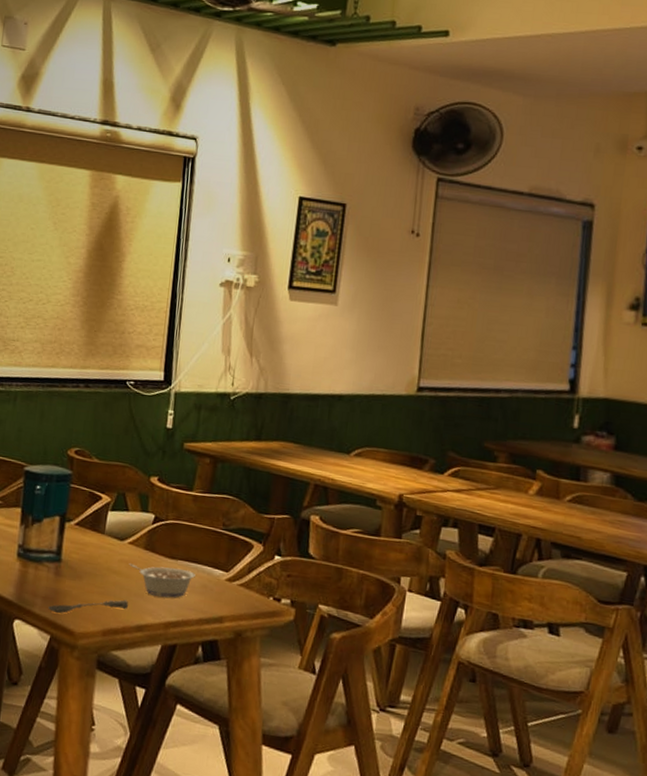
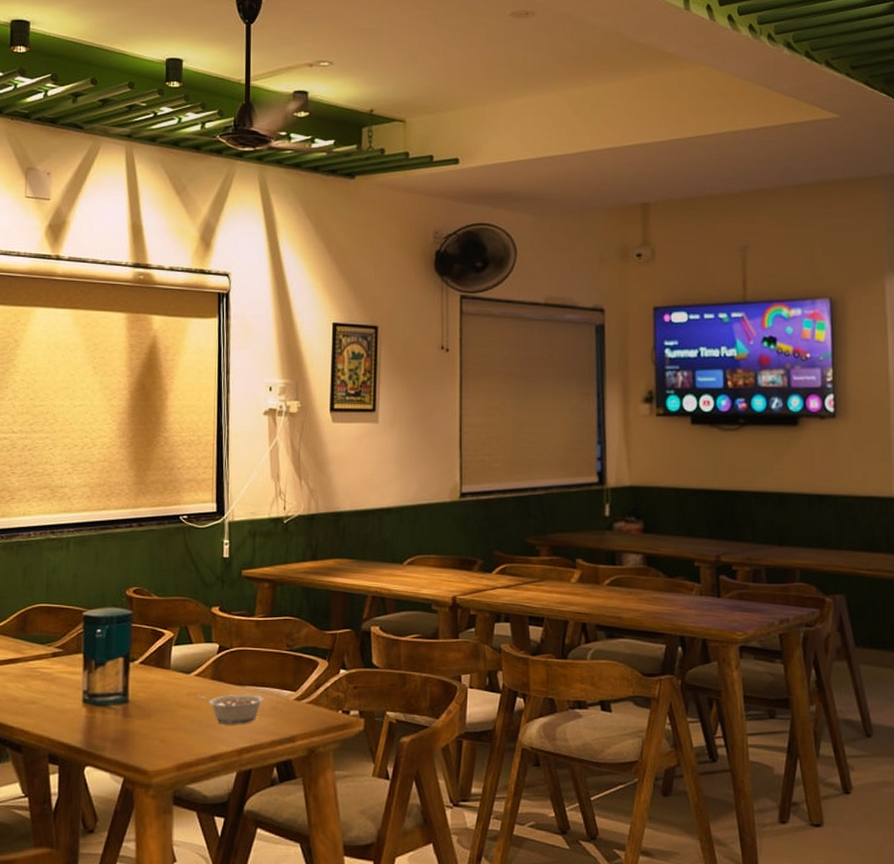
soupspoon: present [48,600,129,613] -> none [119,732,201,754]

